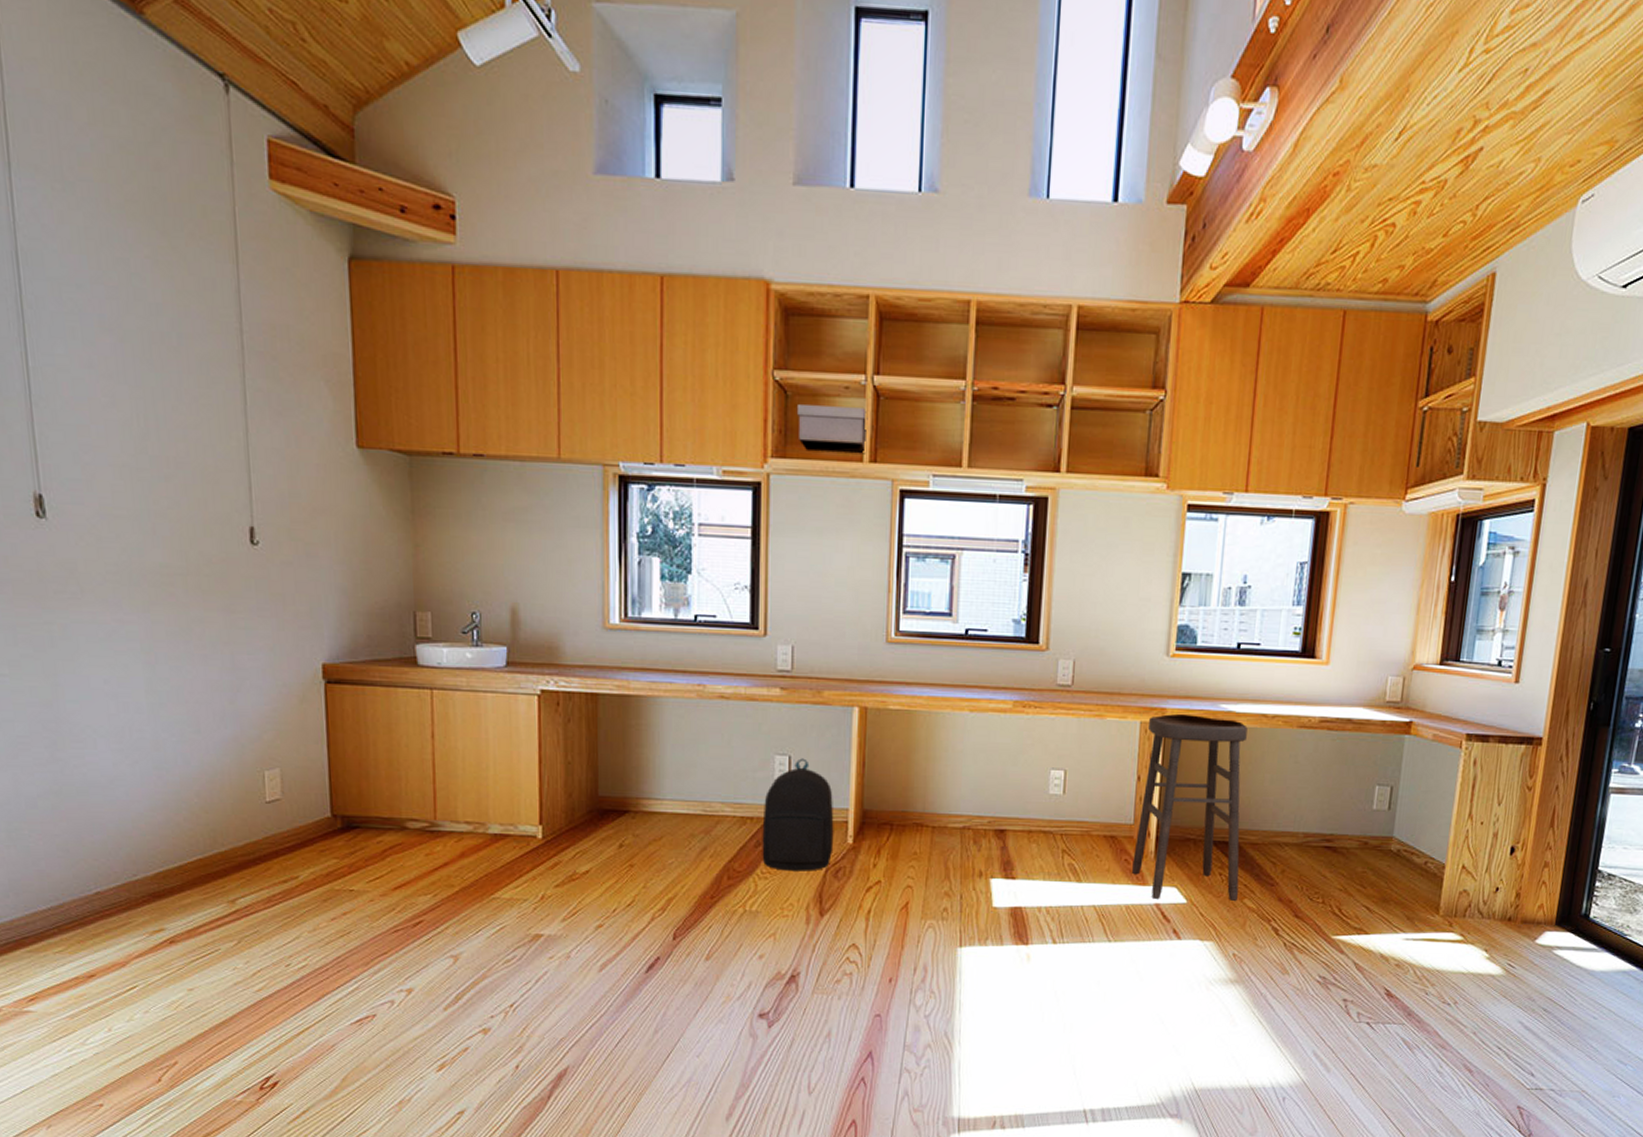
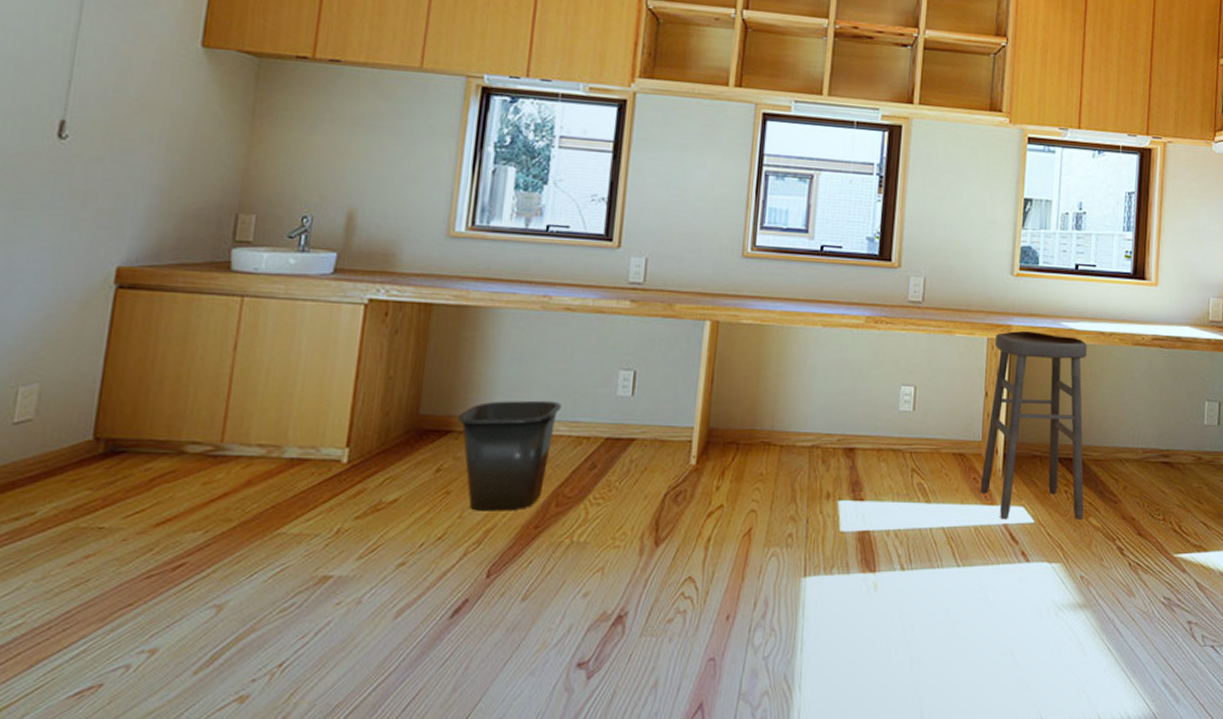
waste bin: none [633,783,724,883] -> present [458,400,562,511]
backpack: present [762,758,834,871] -> none [596,373,678,496]
decorative box: present [796,404,868,454] -> none [666,31,736,79]

